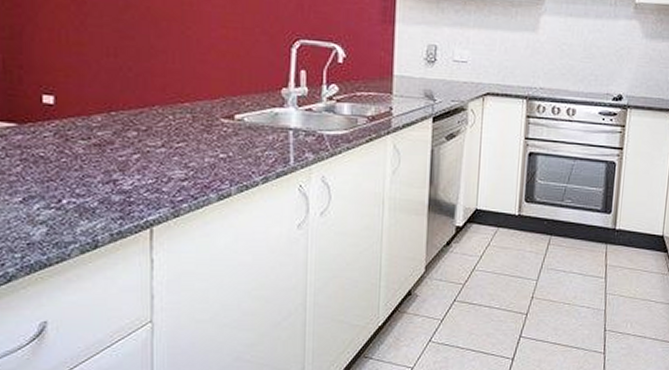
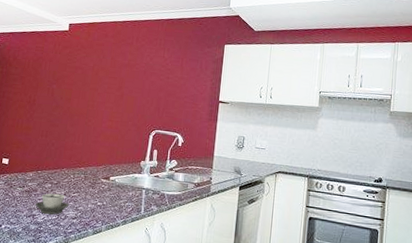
cup: none [115,145,174,177] -> present [35,193,70,215]

